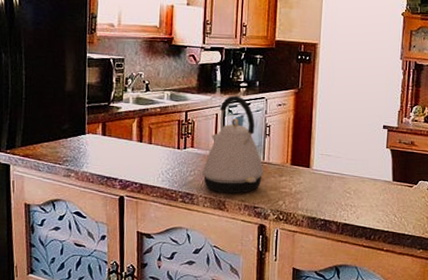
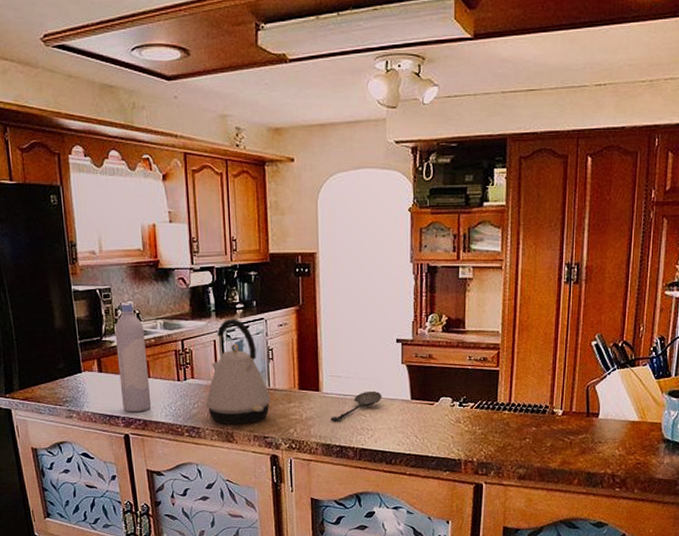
bottle: none [121,73,151,176] -> present [114,303,152,413]
spoon: none [318,170,367,197] -> present [331,390,382,422]

